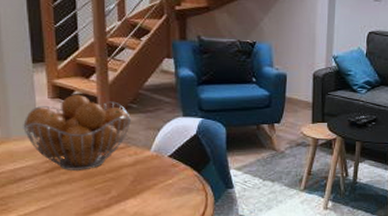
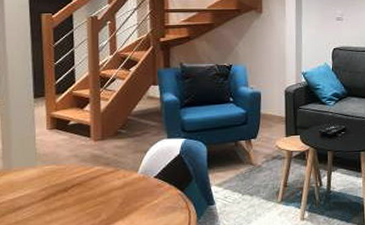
fruit basket: present [23,94,131,170] -> none [23,124,120,197]

